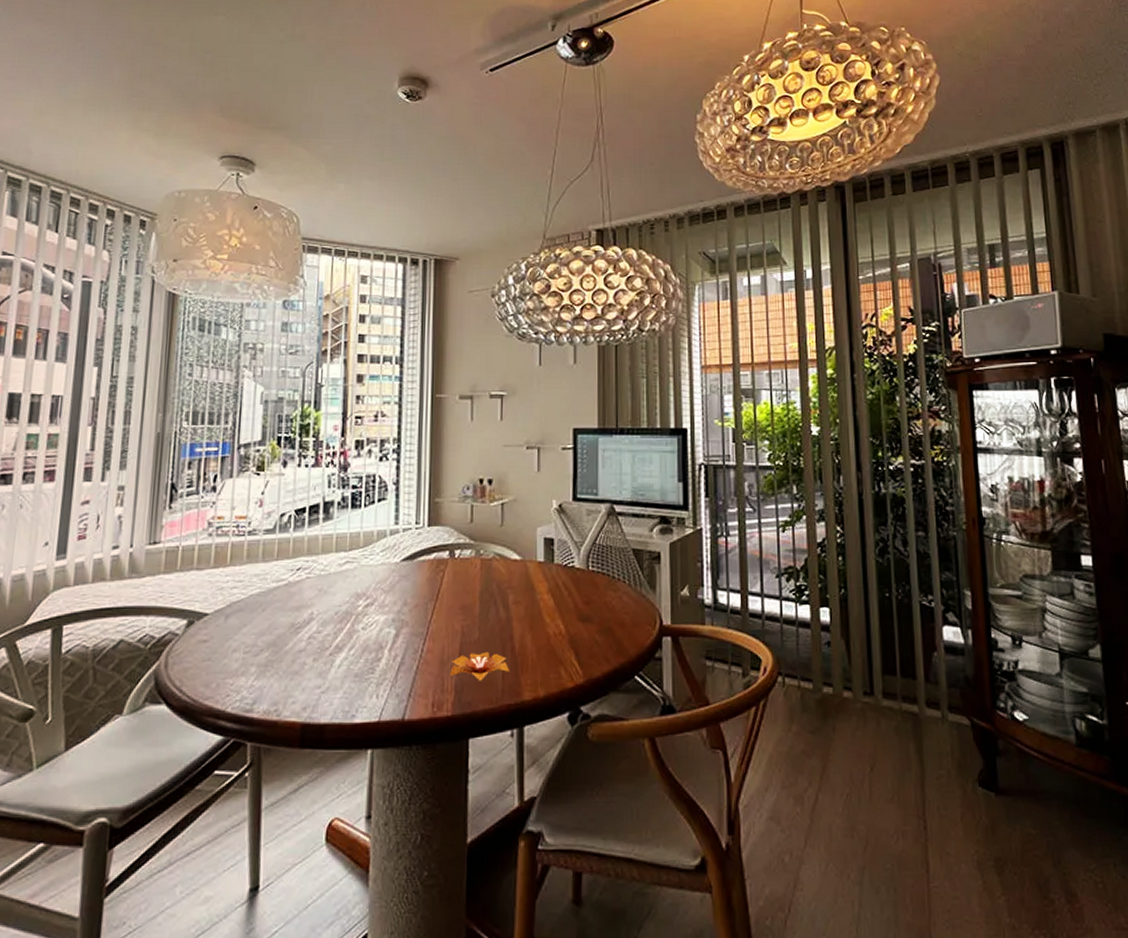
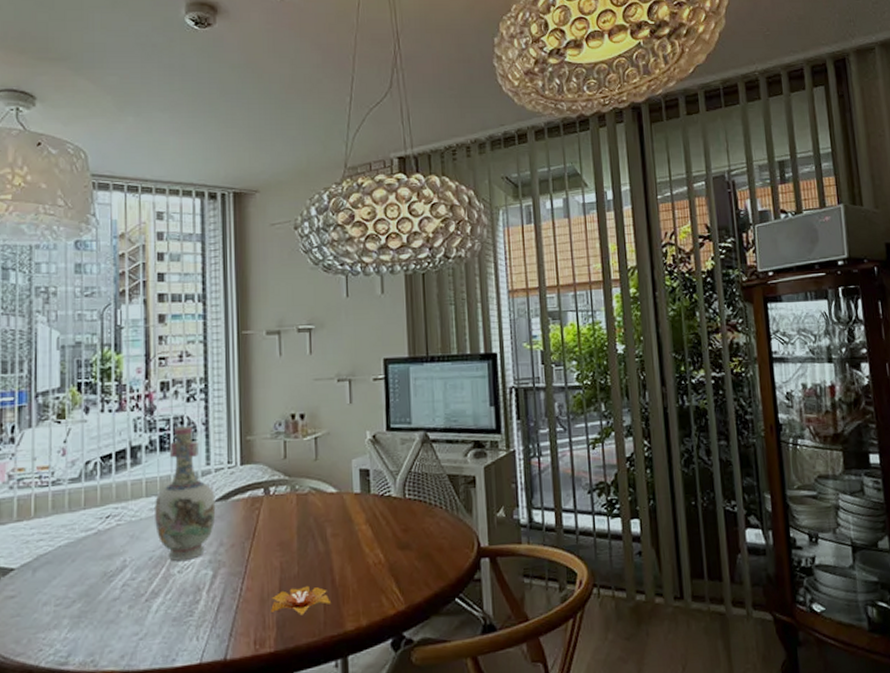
vase: none [343,484,402,617] -> present [155,425,216,561]

